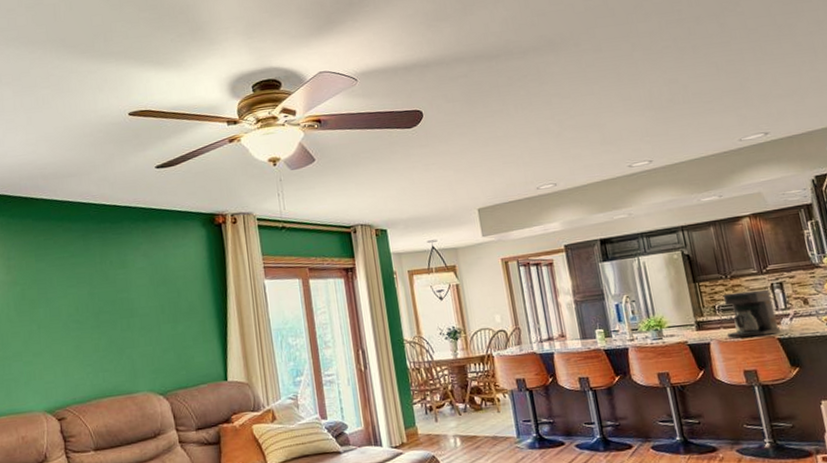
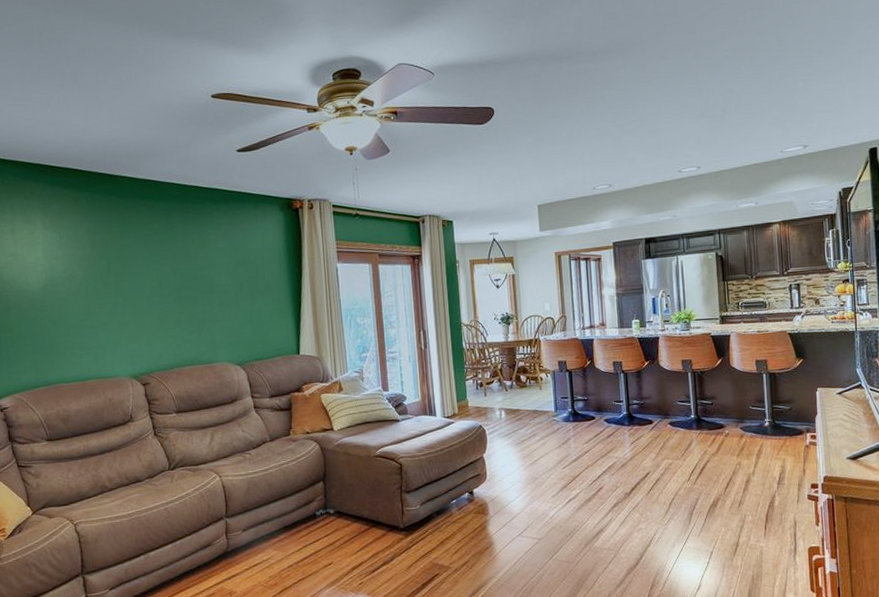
coffee maker: present [722,289,781,338] -> none [745,289,793,332]

